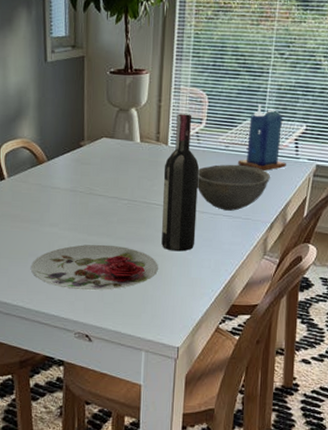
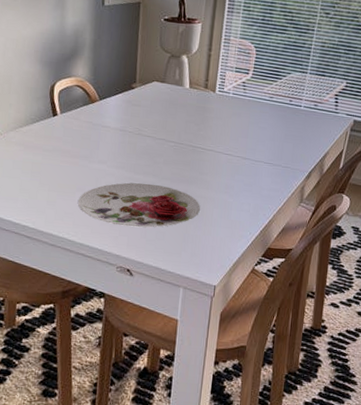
wine bottle: present [161,113,200,252] -> none [204,62,244,195]
bowl: present [196,164,270,211] -> none [240,114,310,159]
candle: present [237,104,286,172] -> none [280,60,326,123]

